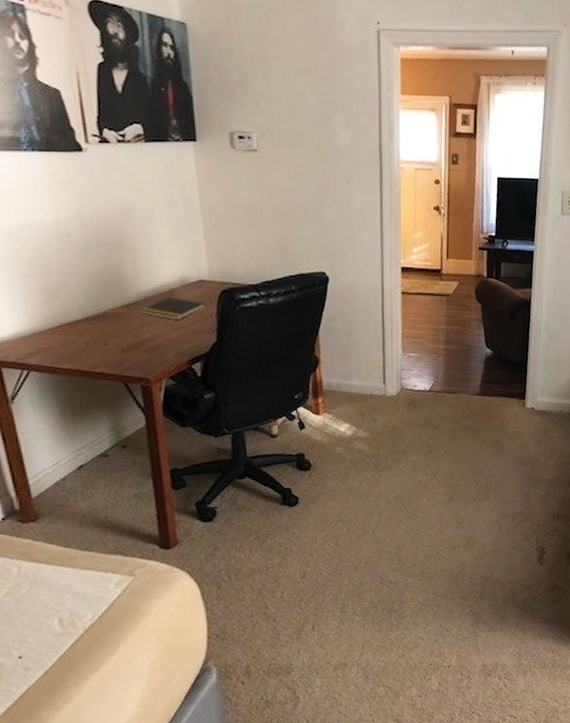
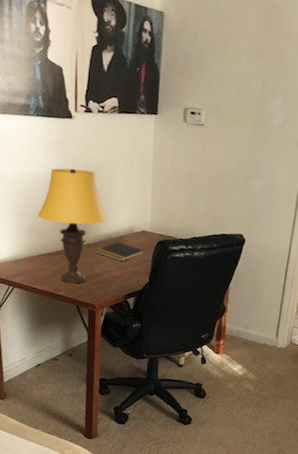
table lamp: none [51,212,152,356] -> present [37,168,109,284]

